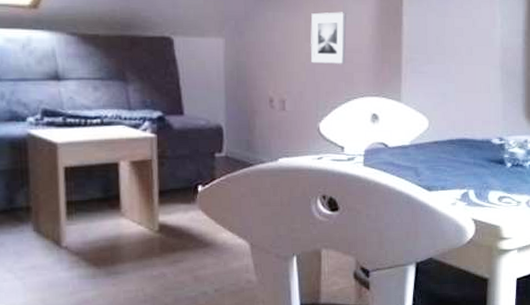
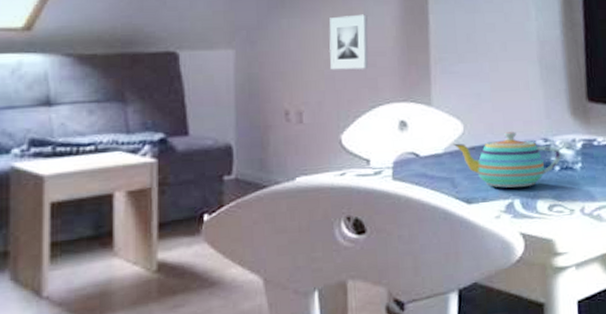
teapot: none [418,130,513,180] -> present [453,132,561,188]

